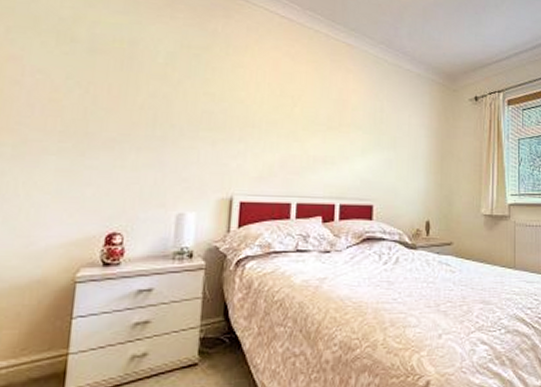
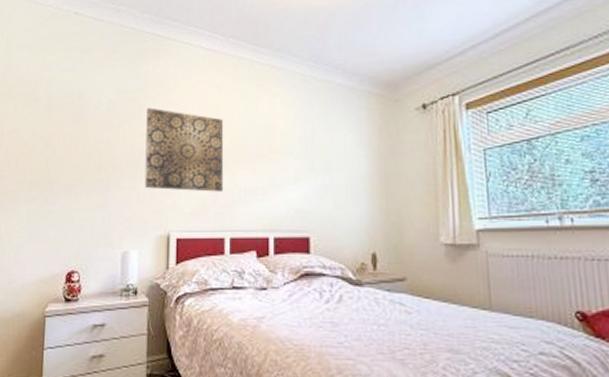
wall art: none [206,66,296,158] -> present [144,107,224,192]

